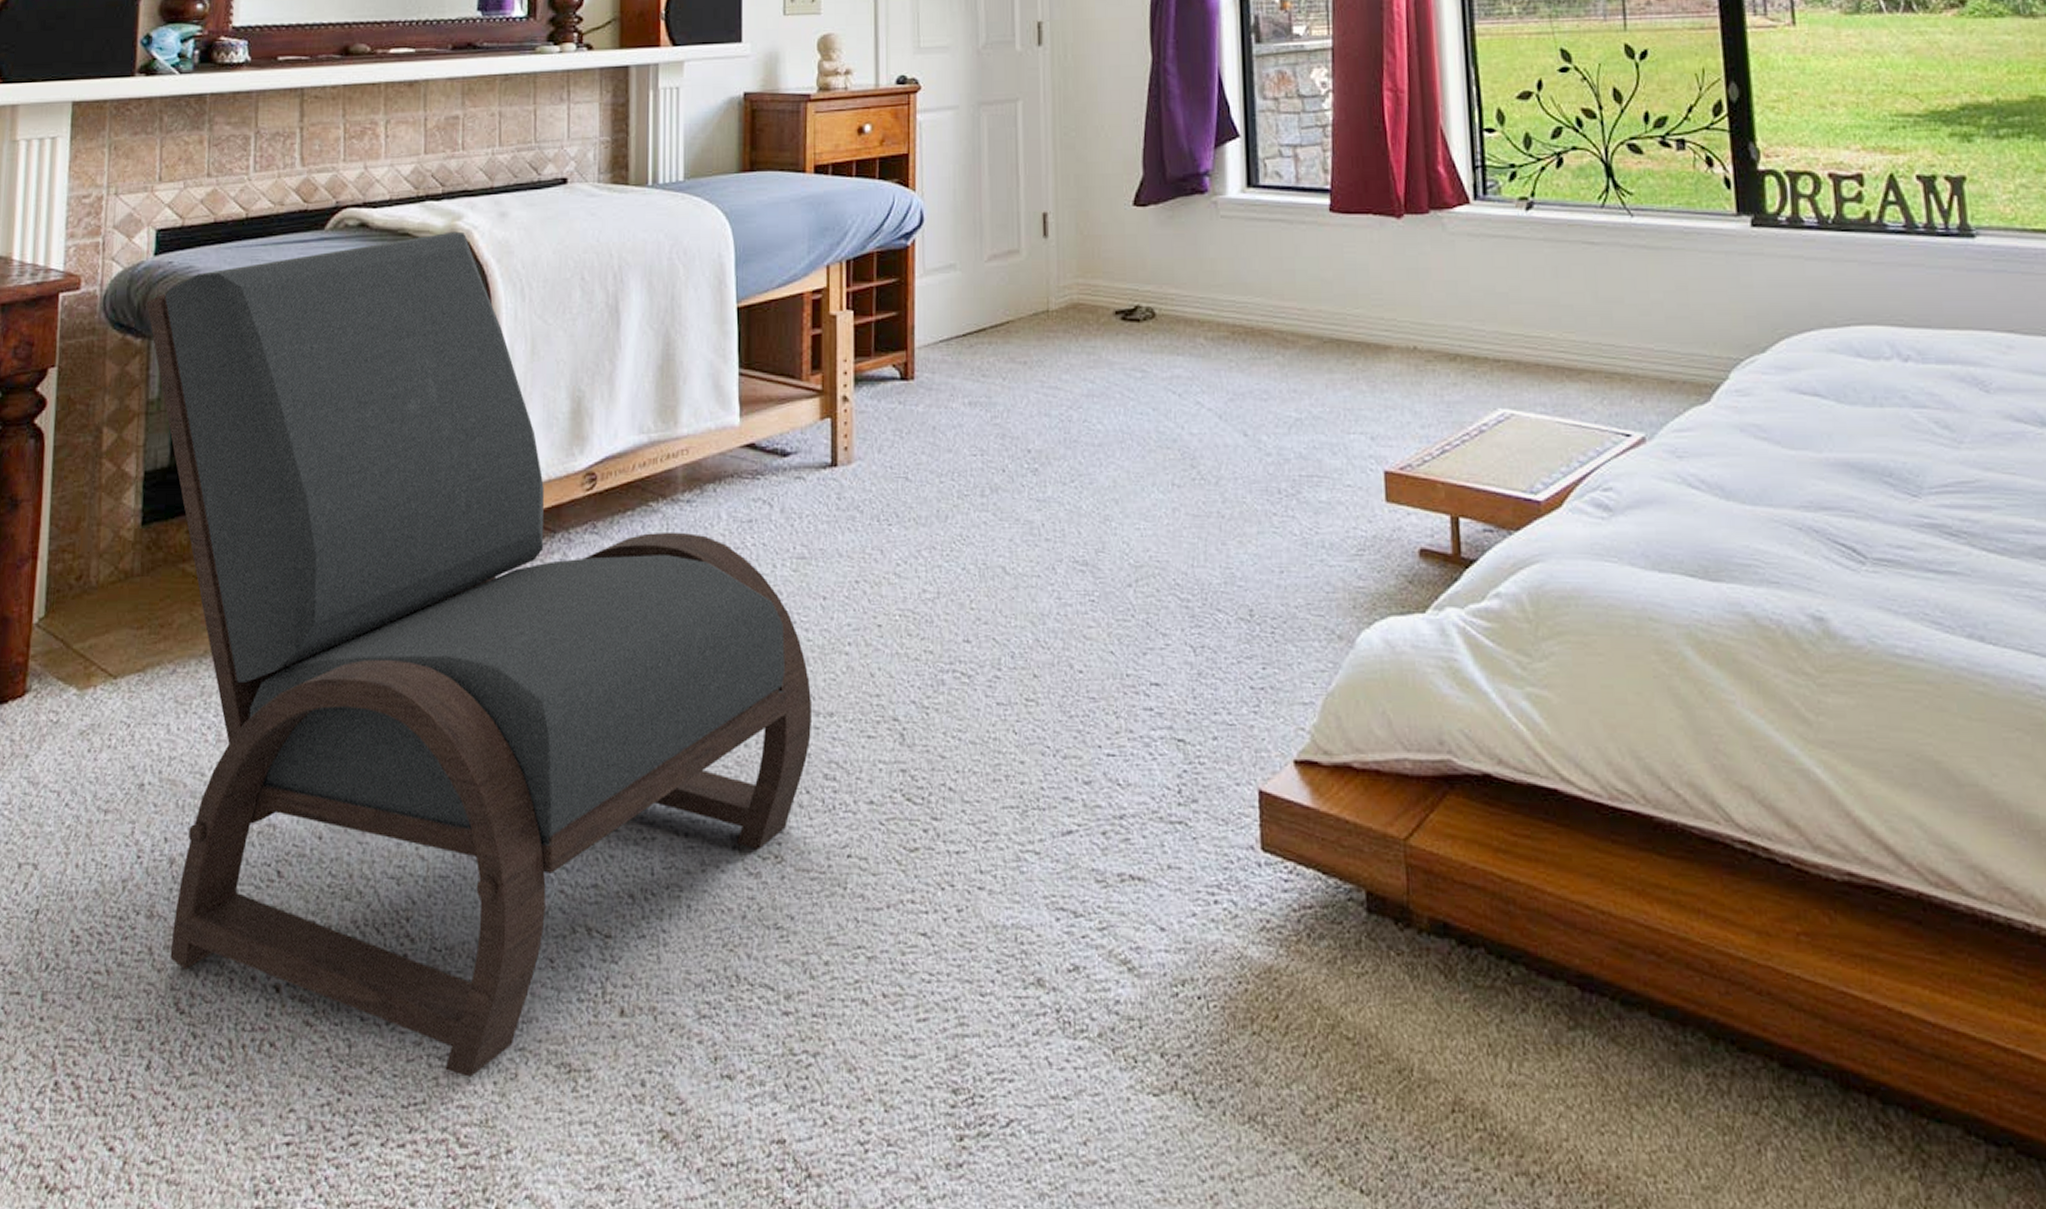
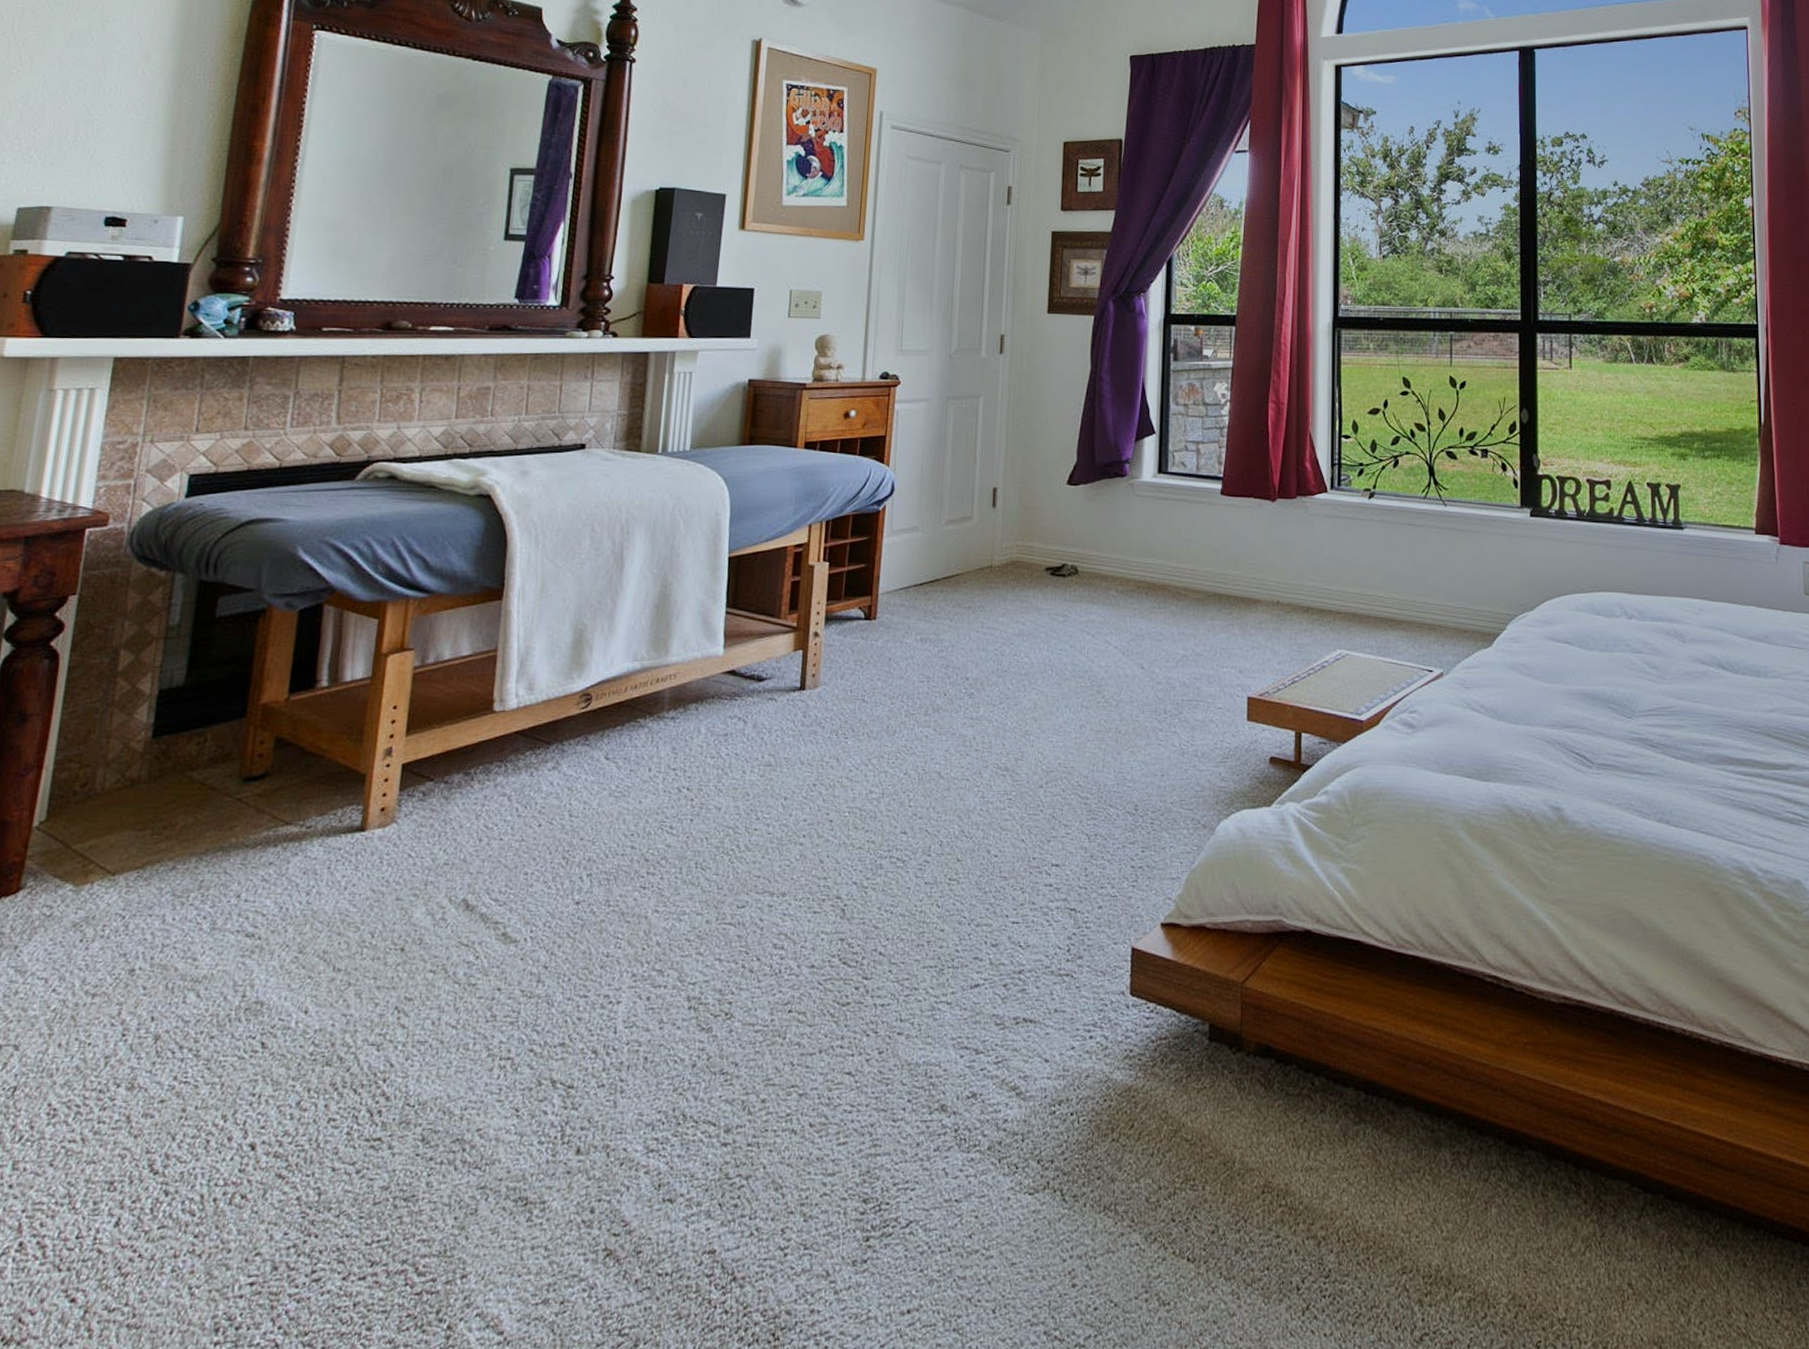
lounge chair: present [146,231,811,1077] -> none [148,486,768,1215]

